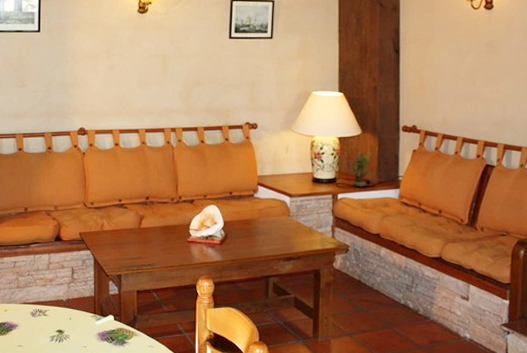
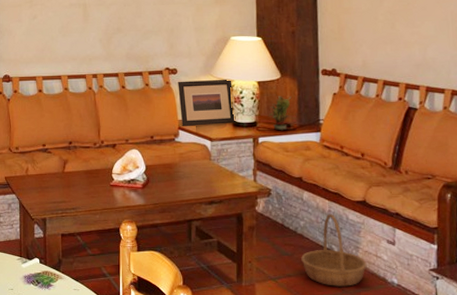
picture frame: none [258,134,316,182] -> present [178,79,236,126]
basket: none [377,270,441,342] -> present [301,214,367,287]

